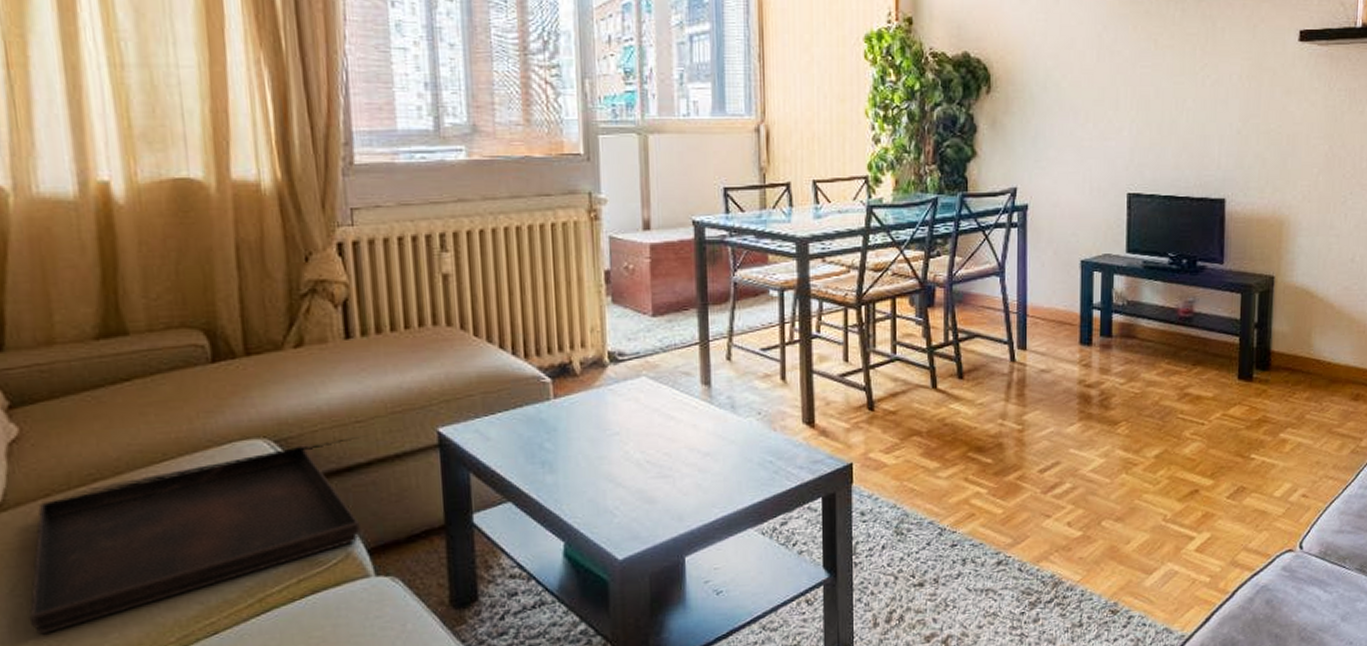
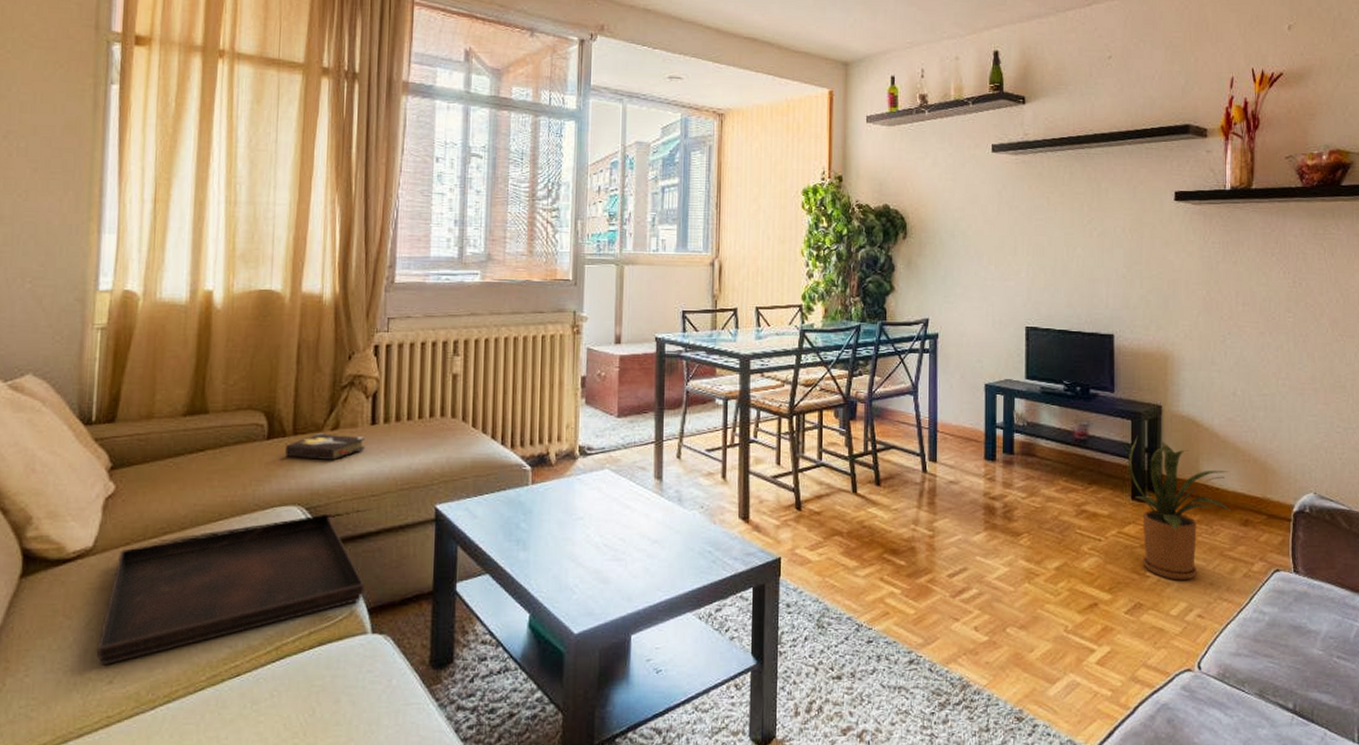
hardback book: none [237,352,342,384] -> present [285,433,366,461]
house plant: none [1235,310,1342,461] -> present [1128,436,1231,580]

